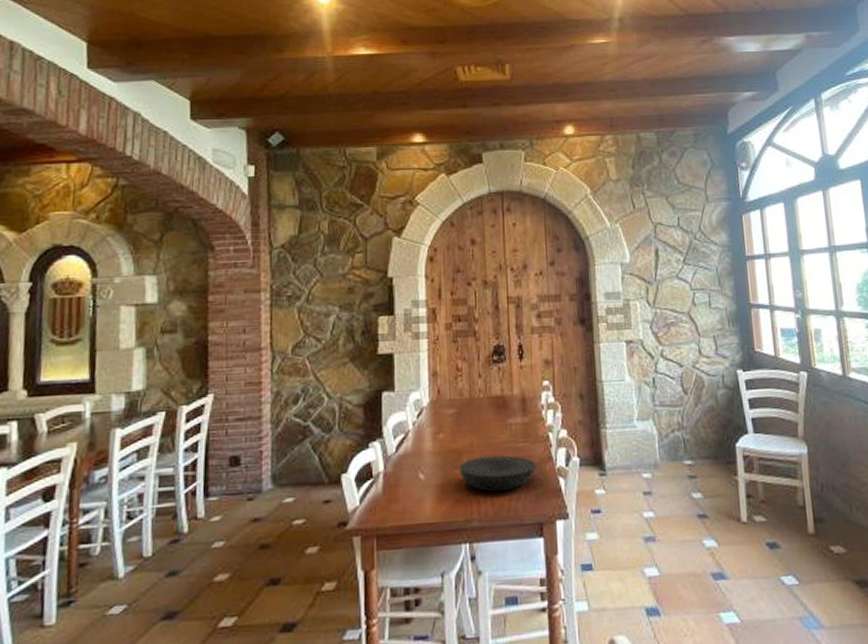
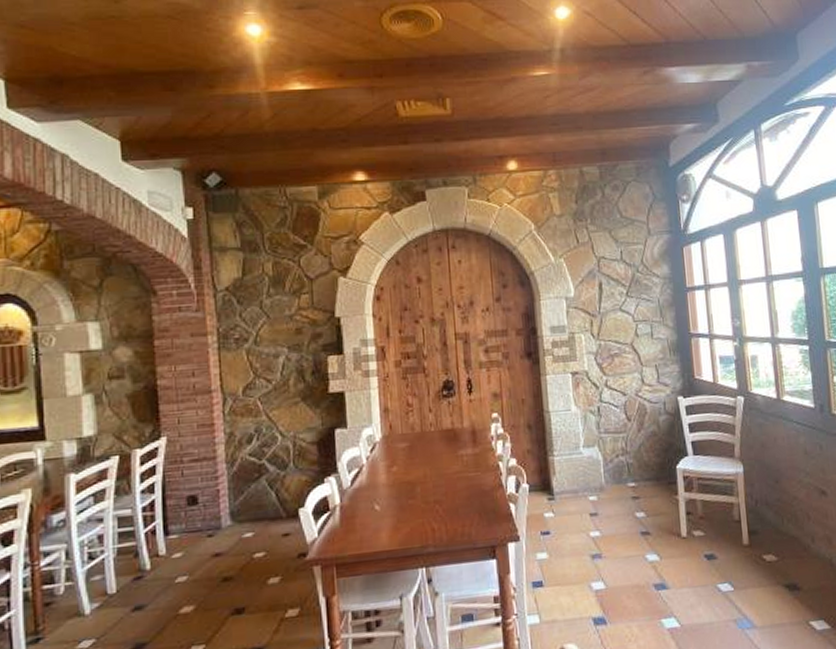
plate: present [459,455,537,492] -> none [413,484,488,519]

